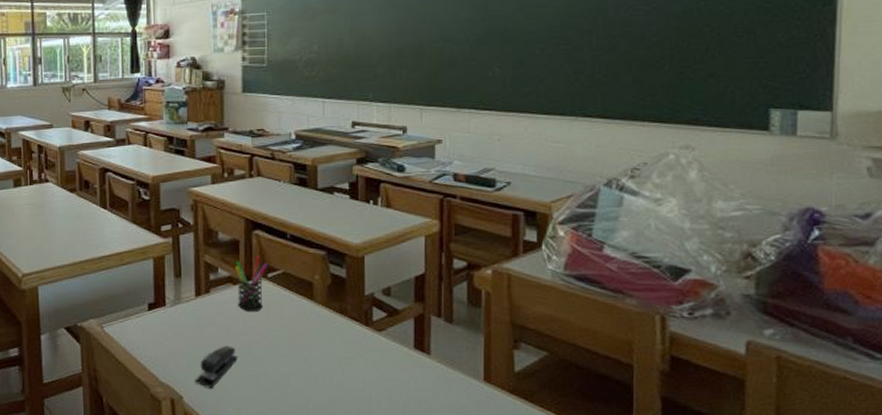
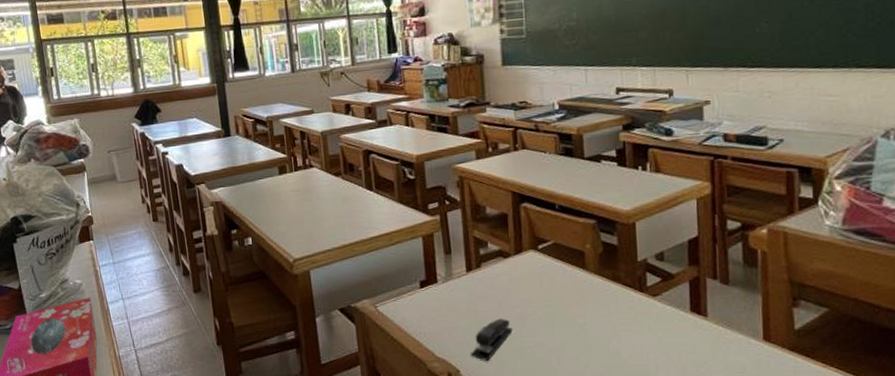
pen holder: present [235,256,269,311] -> none [505,228,539,284]

